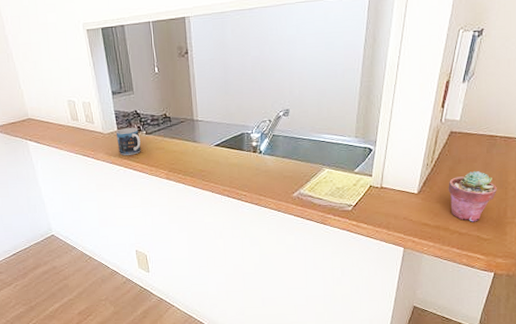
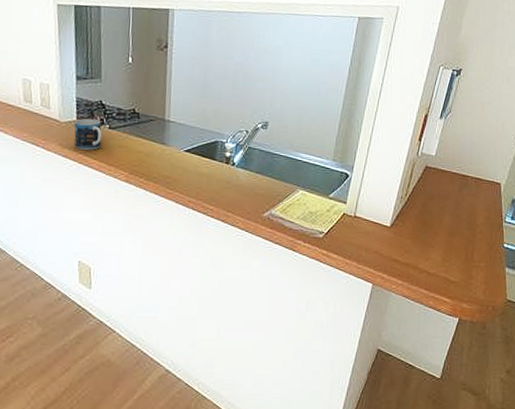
potted succulent: present [448,170,497,222] -> none [420,208,466,263]

